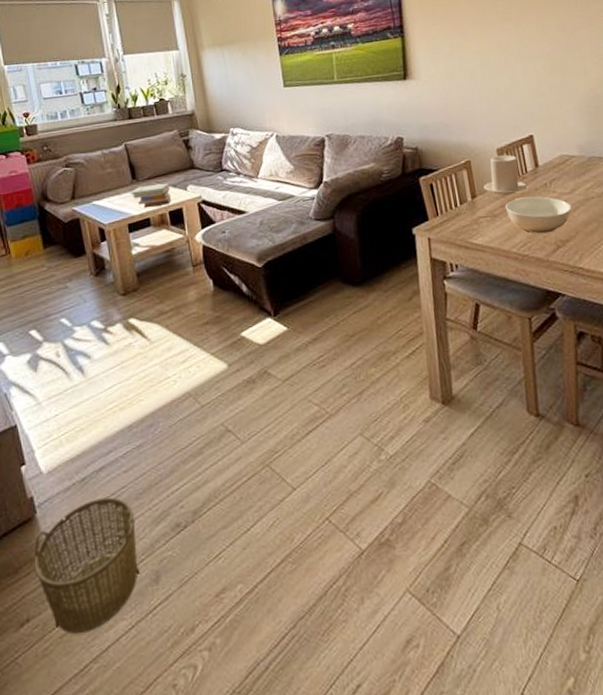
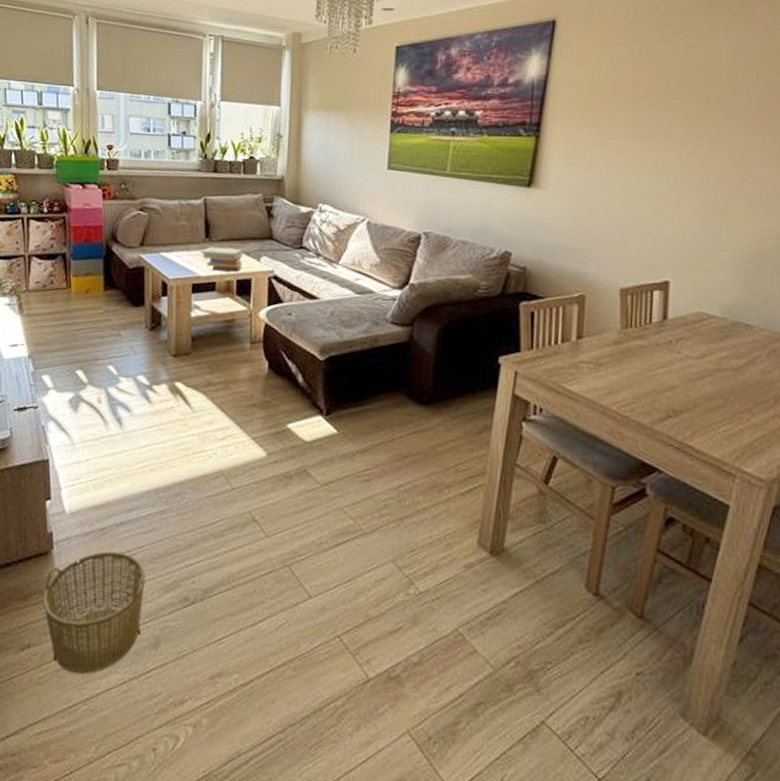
candle: present [483,155,527,195] -> none [594,296,647,344]
bowl: present [504,196,572,234] -> none [614,350,697,398]

